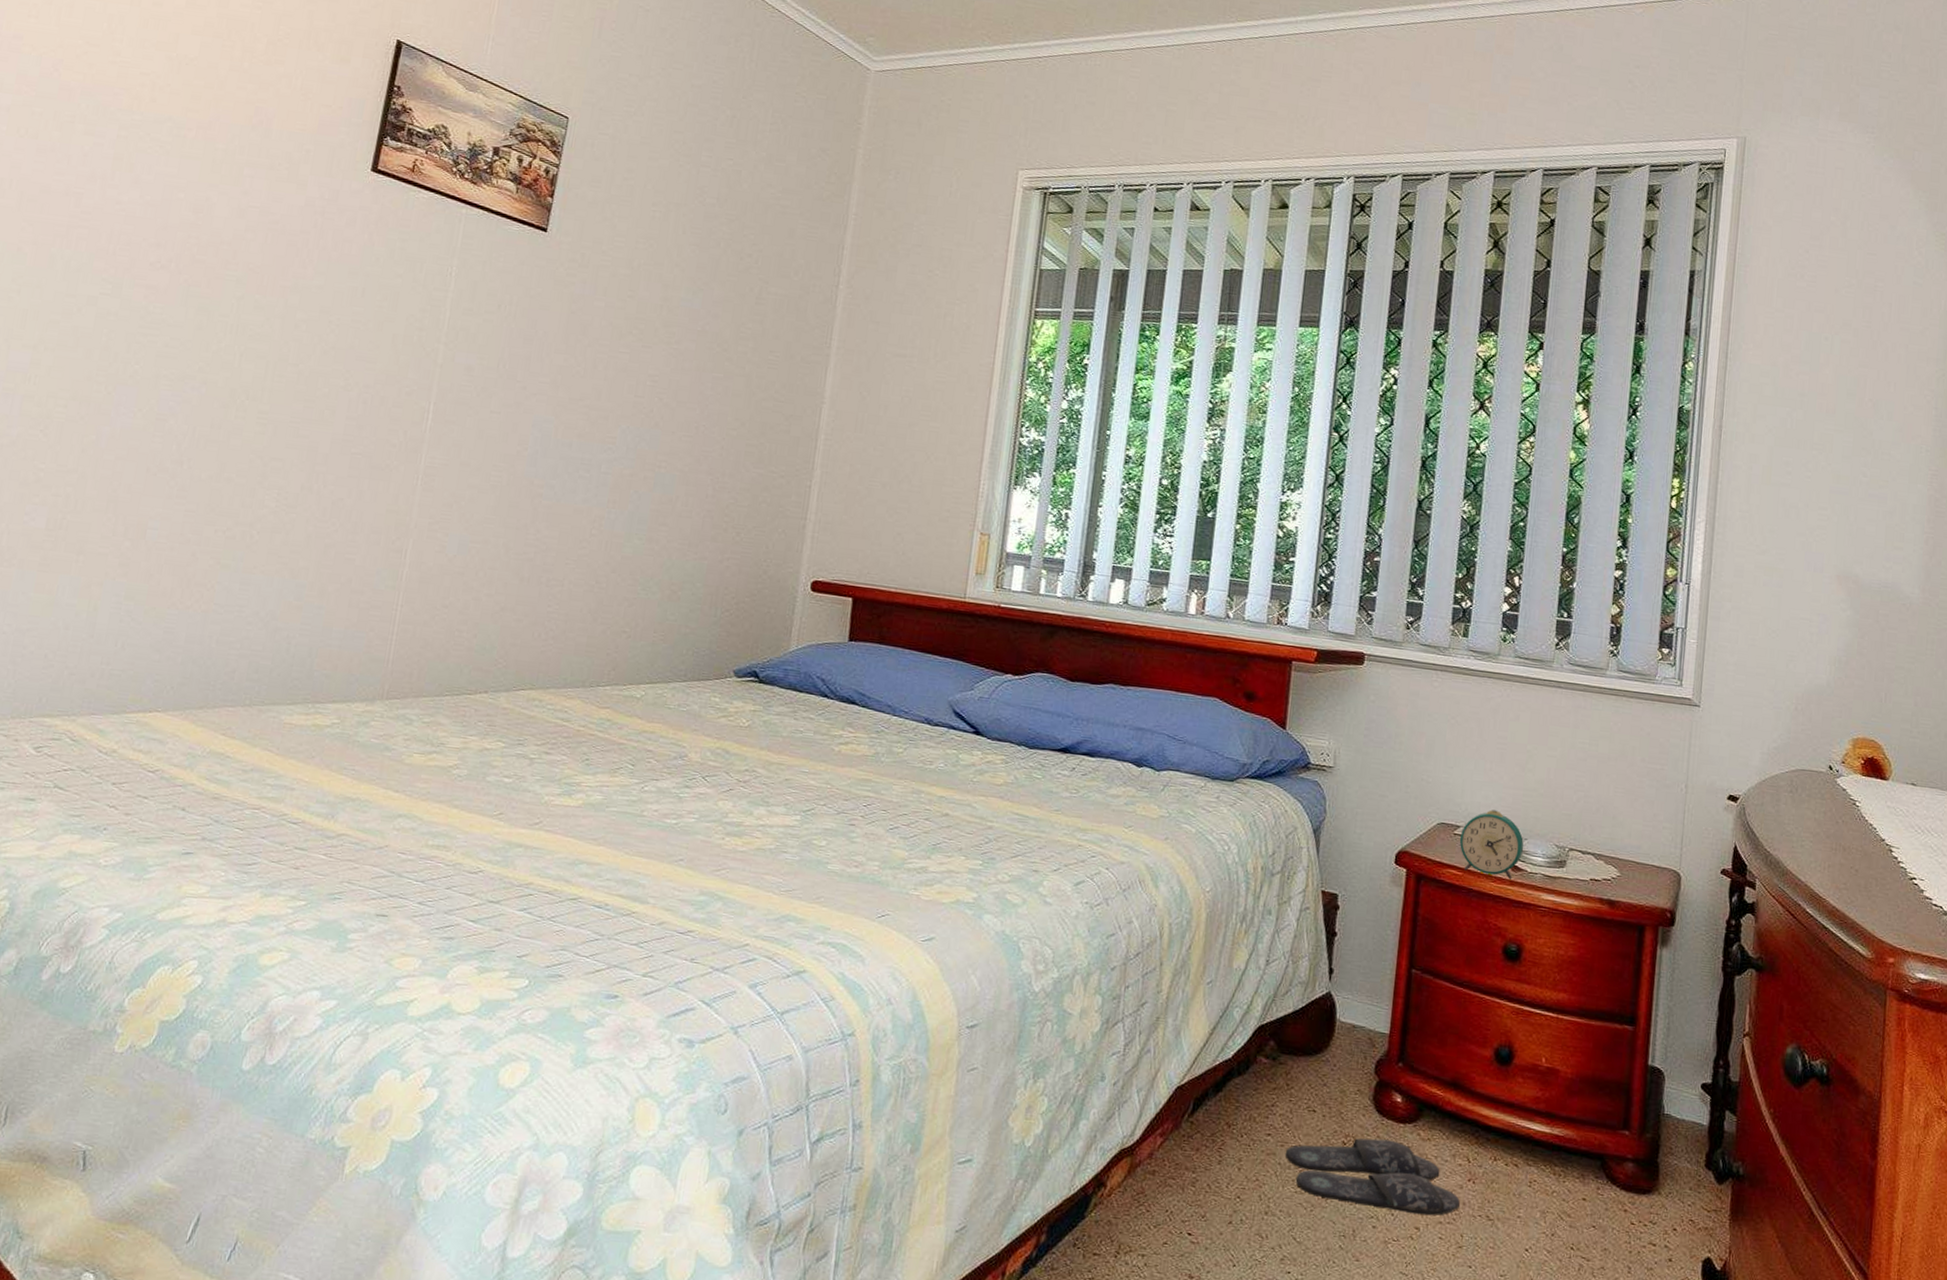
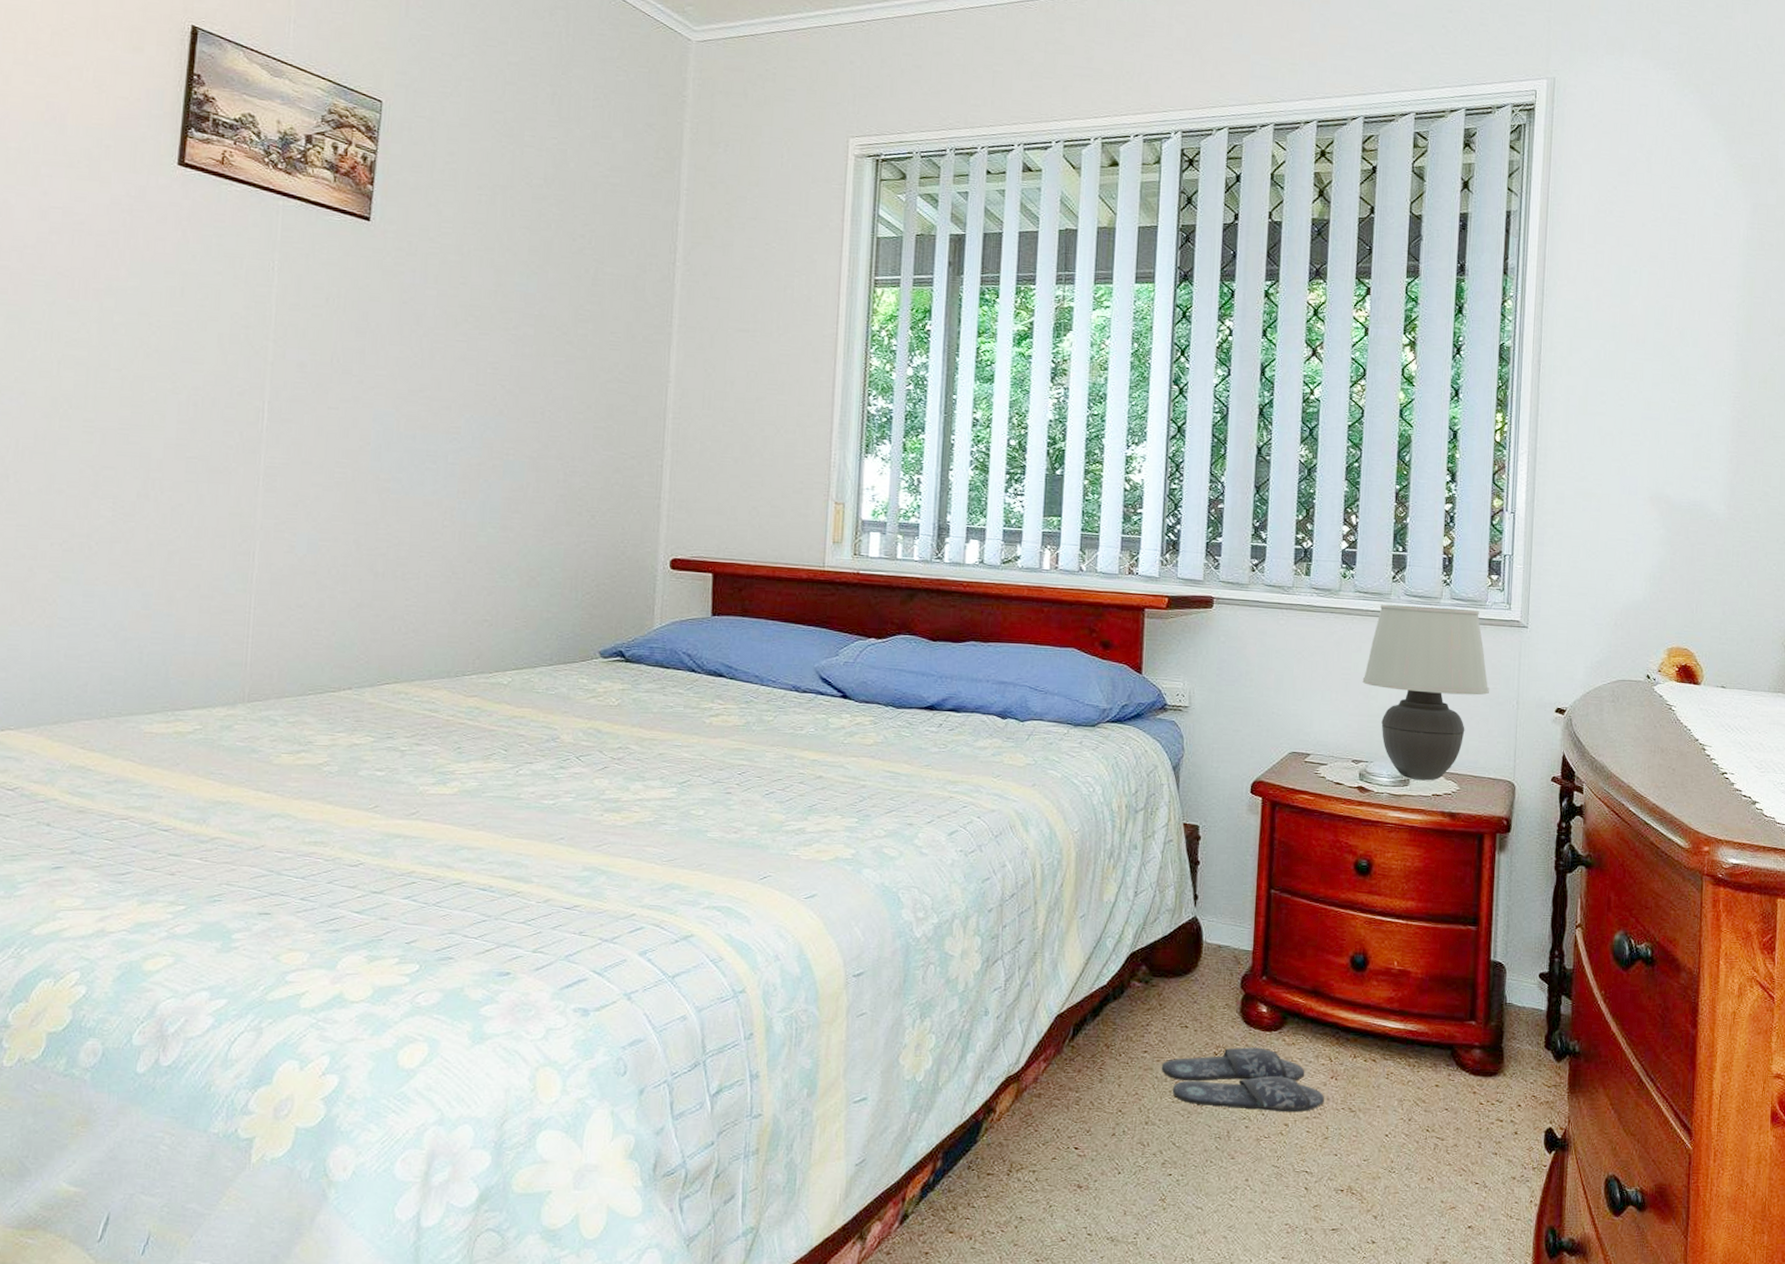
alarm clock: present [1459,810,1524,880] -> none [1310,737,1370,800]
table lamp: none [1519,671,1656,865] -> present [1362,604,1489,781]

